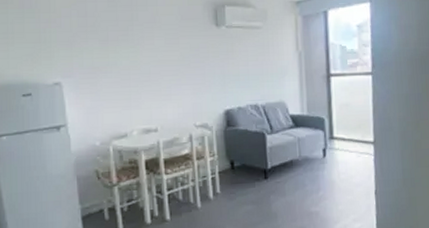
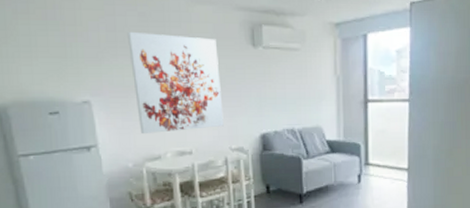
wall art: none [98,16,188,113] -> present [128,31,224,134]

